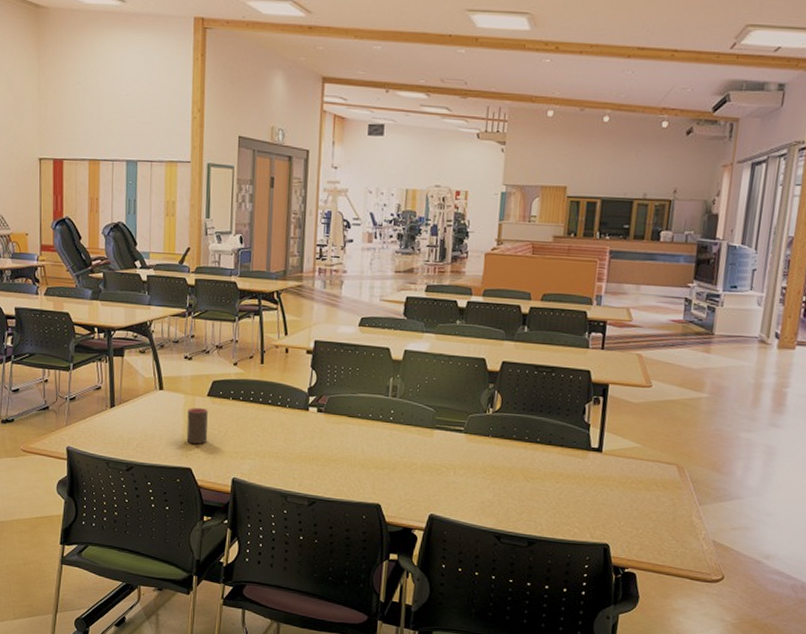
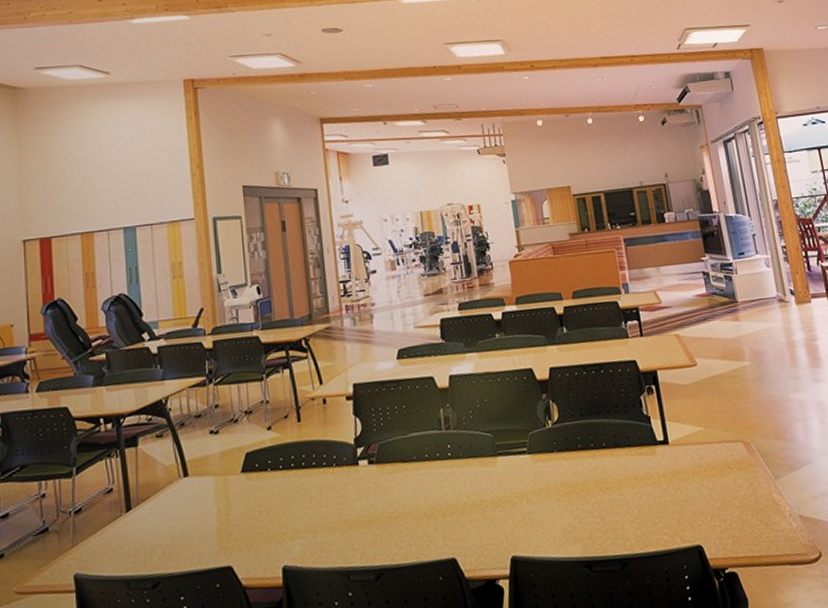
cup: present [186,408,208,444] -> none [220,488,248,535]

